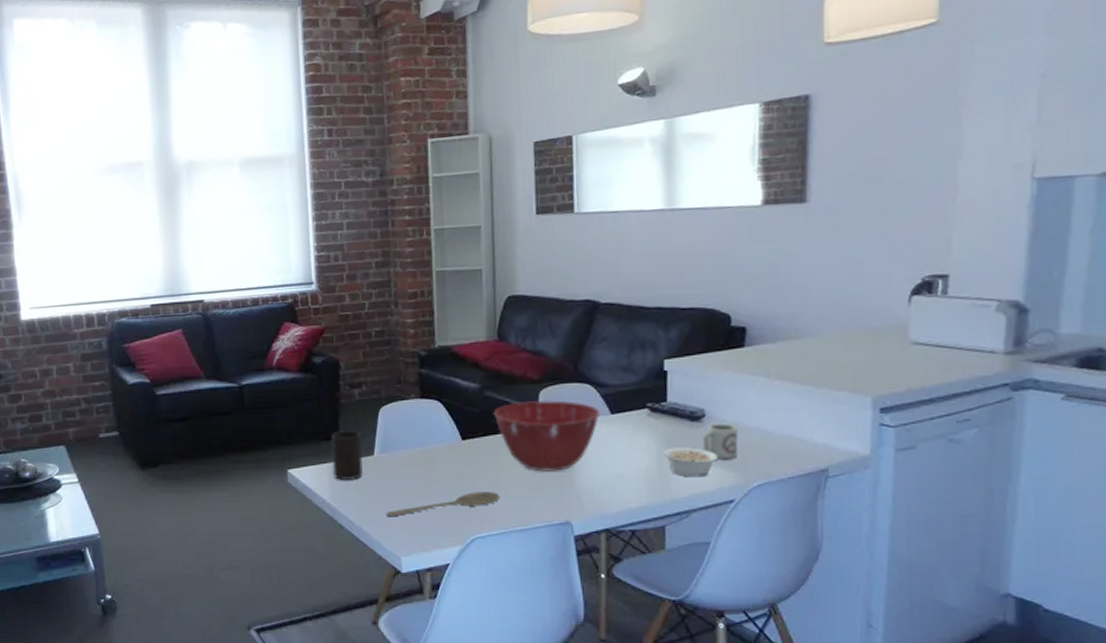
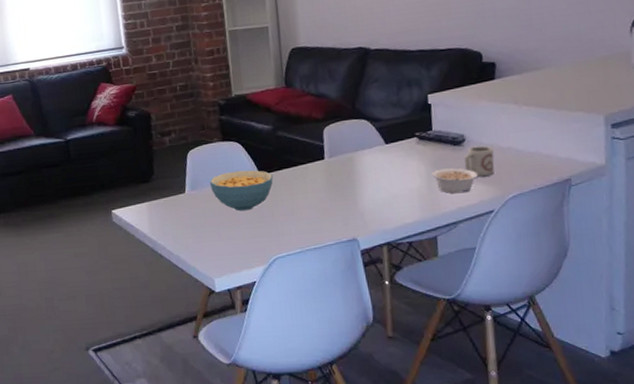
cup: present [330,431,363,481] -> none [147,173,177,217]
wooden spoon: present [386,491,500,517] -> none [199,217,296,245]
cereal bowl: none [402,433,477,481] -> present [209,169,273,212]
mixing bowl: present [493,400,601,472] -> none [285,135,377,198]

